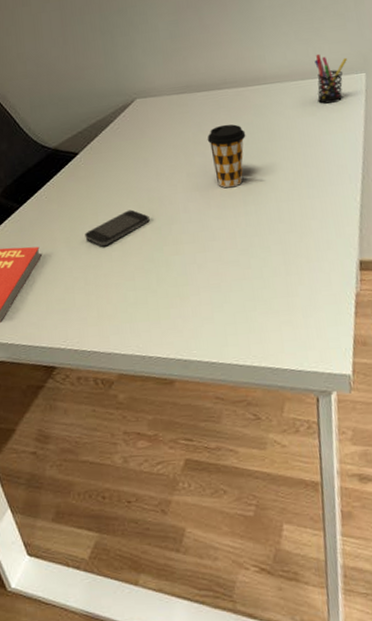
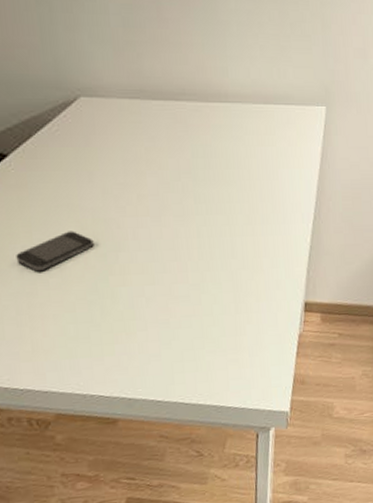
coffee cup: present [207,124,246,188] -> none [161,143,203,216]
pen holder: present [314,54,347,104] -> none [278,76,310,134]

